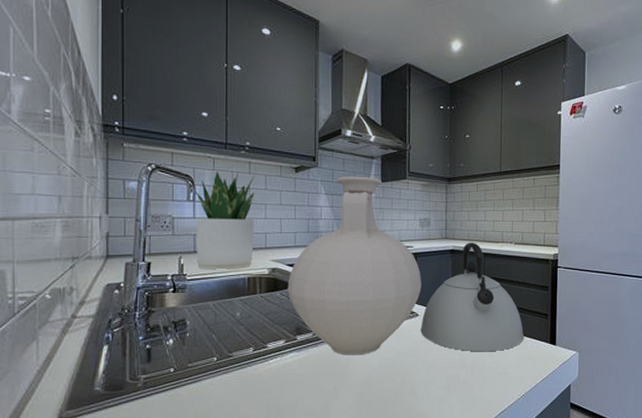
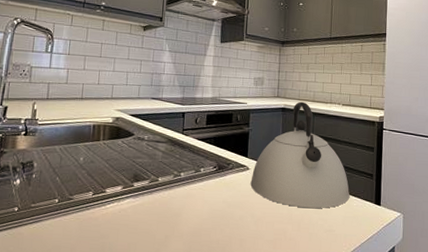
planter: present [195,171,255,270] -> none [48,27,107,117]
ceramic jug: present [287,176,422,355] -> none [128,36,254,205]

